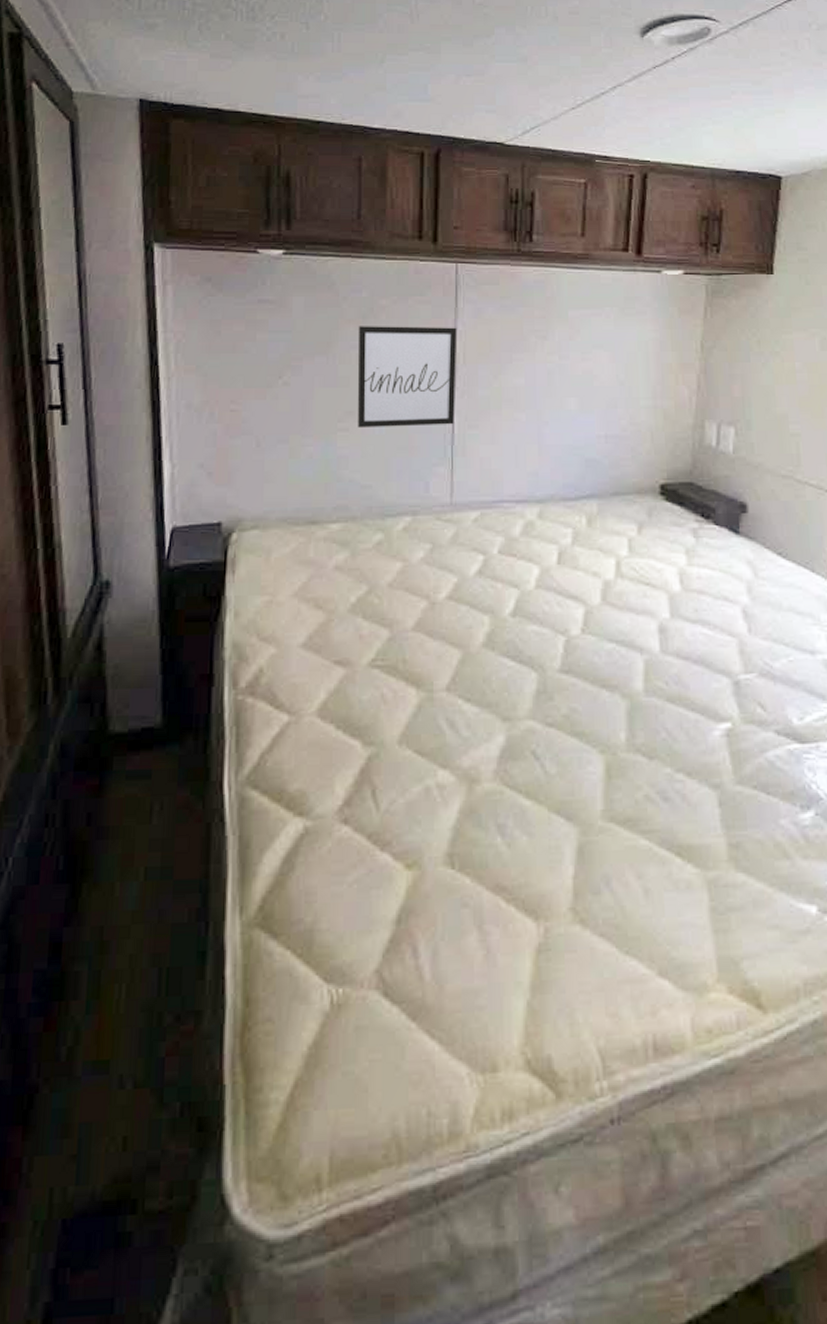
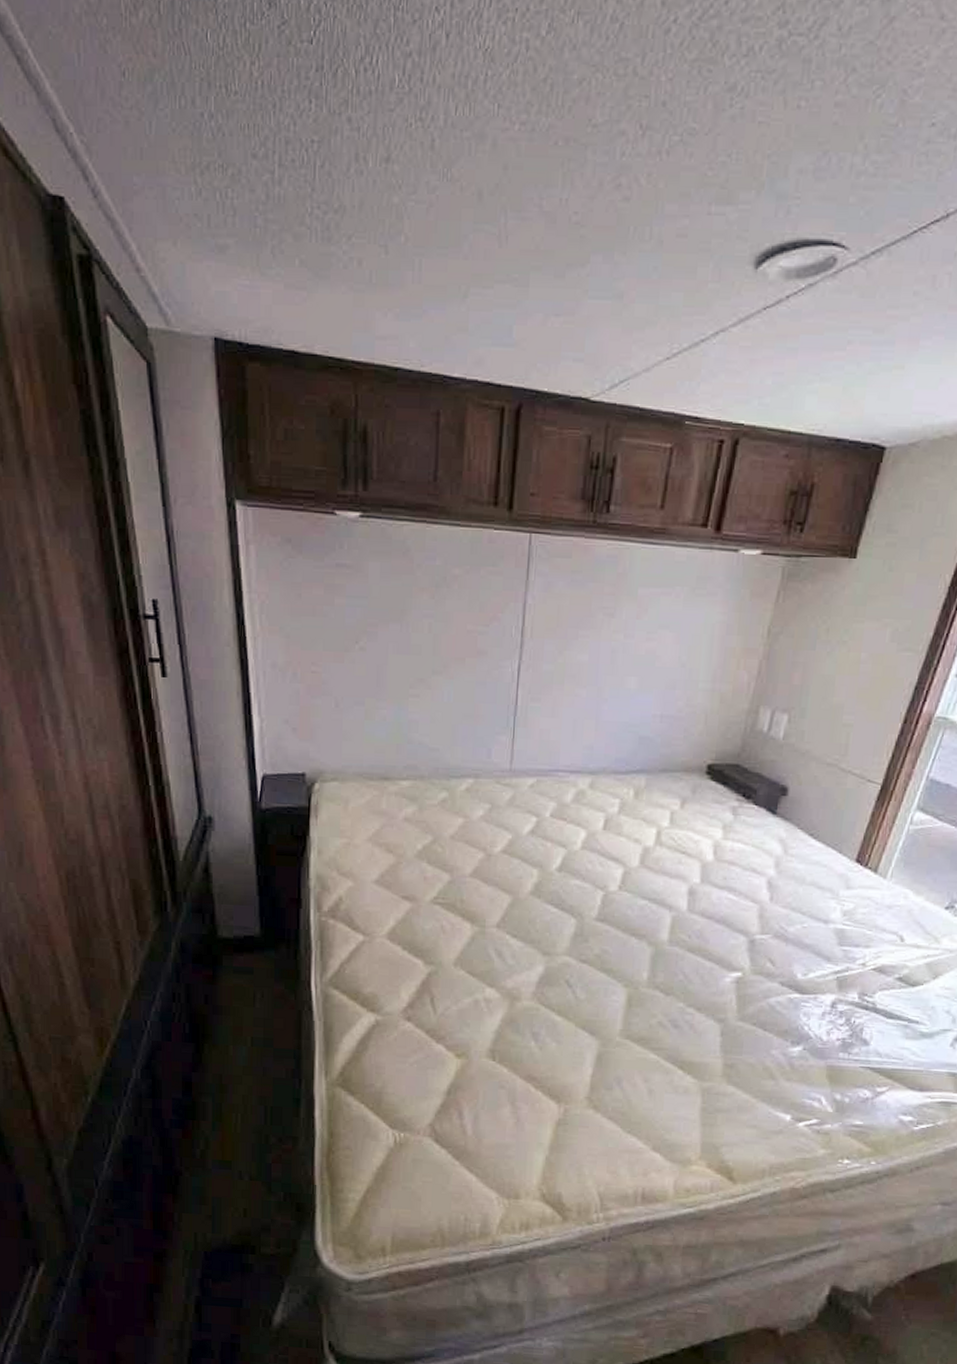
wall art: present [357,326,458,429] -> none [427,595,527,697]

